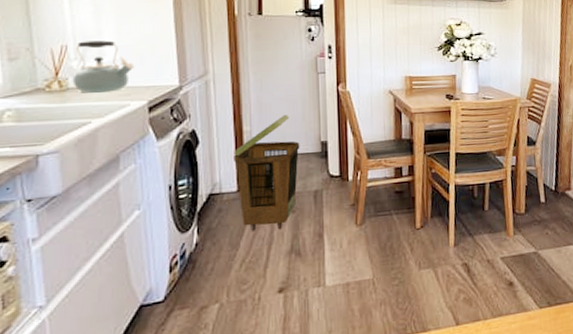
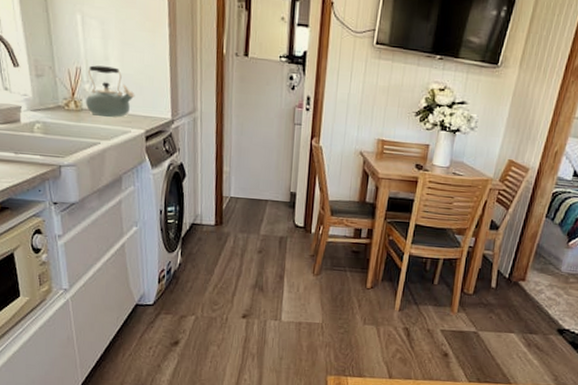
laundry basket: present [234,114,300,231] -> none [214,161,272,266]

